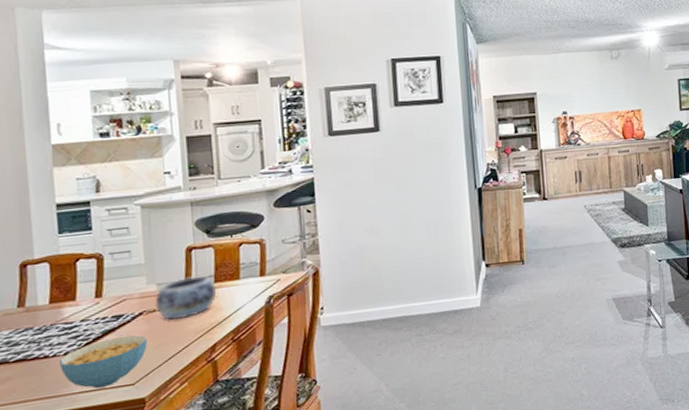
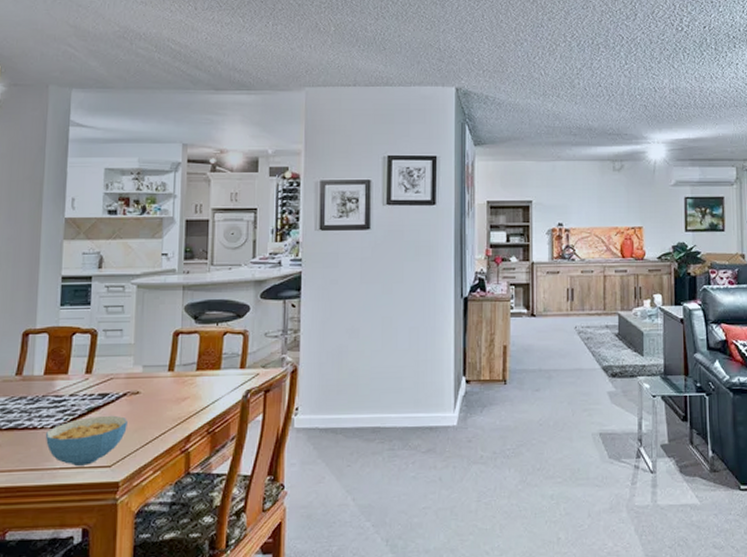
decorative bowl: present [155,275,217,320] -> none [139,362,198,404]

